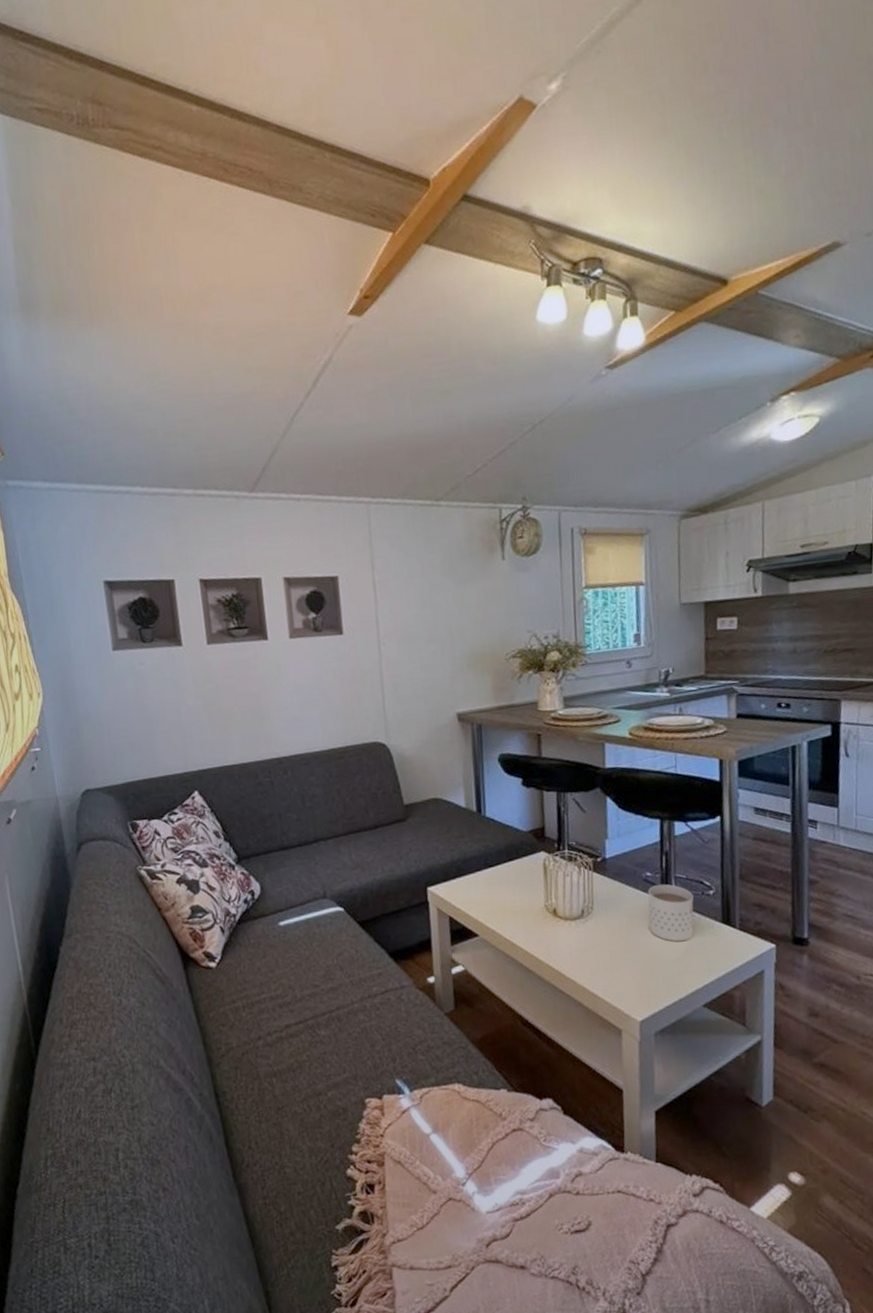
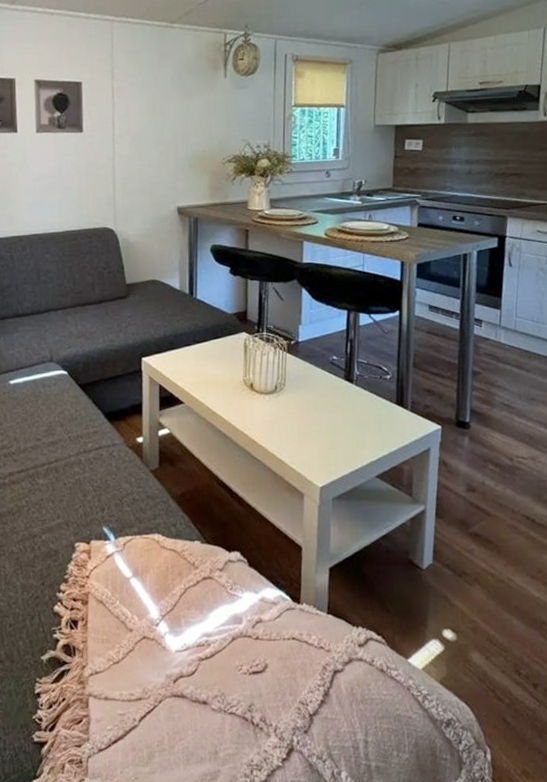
mug: present [647,884,694,942] -> none [332,367,373,419]

